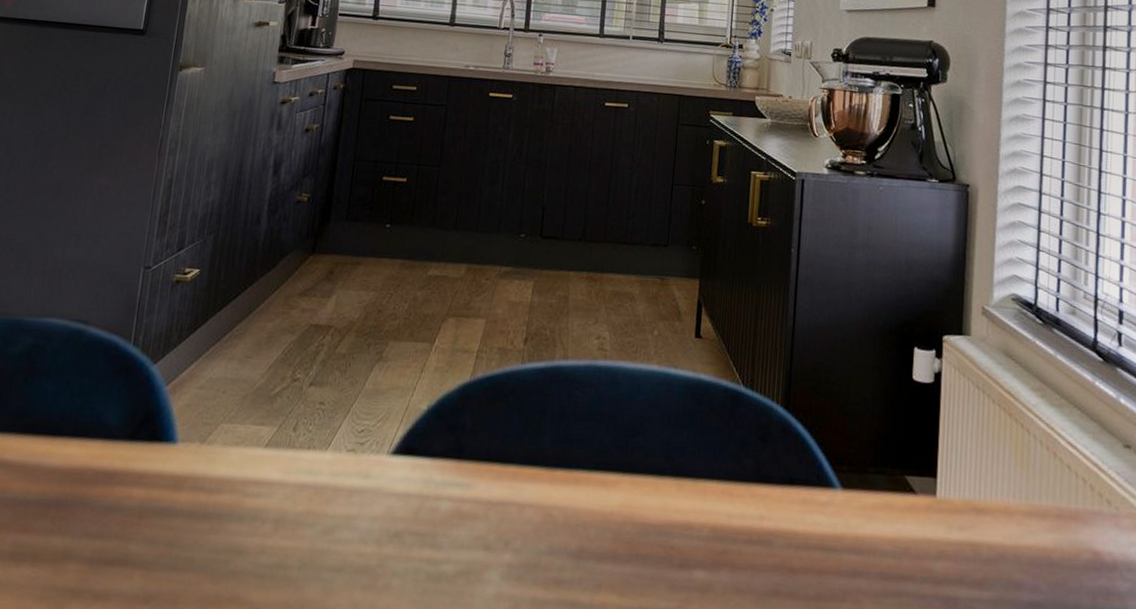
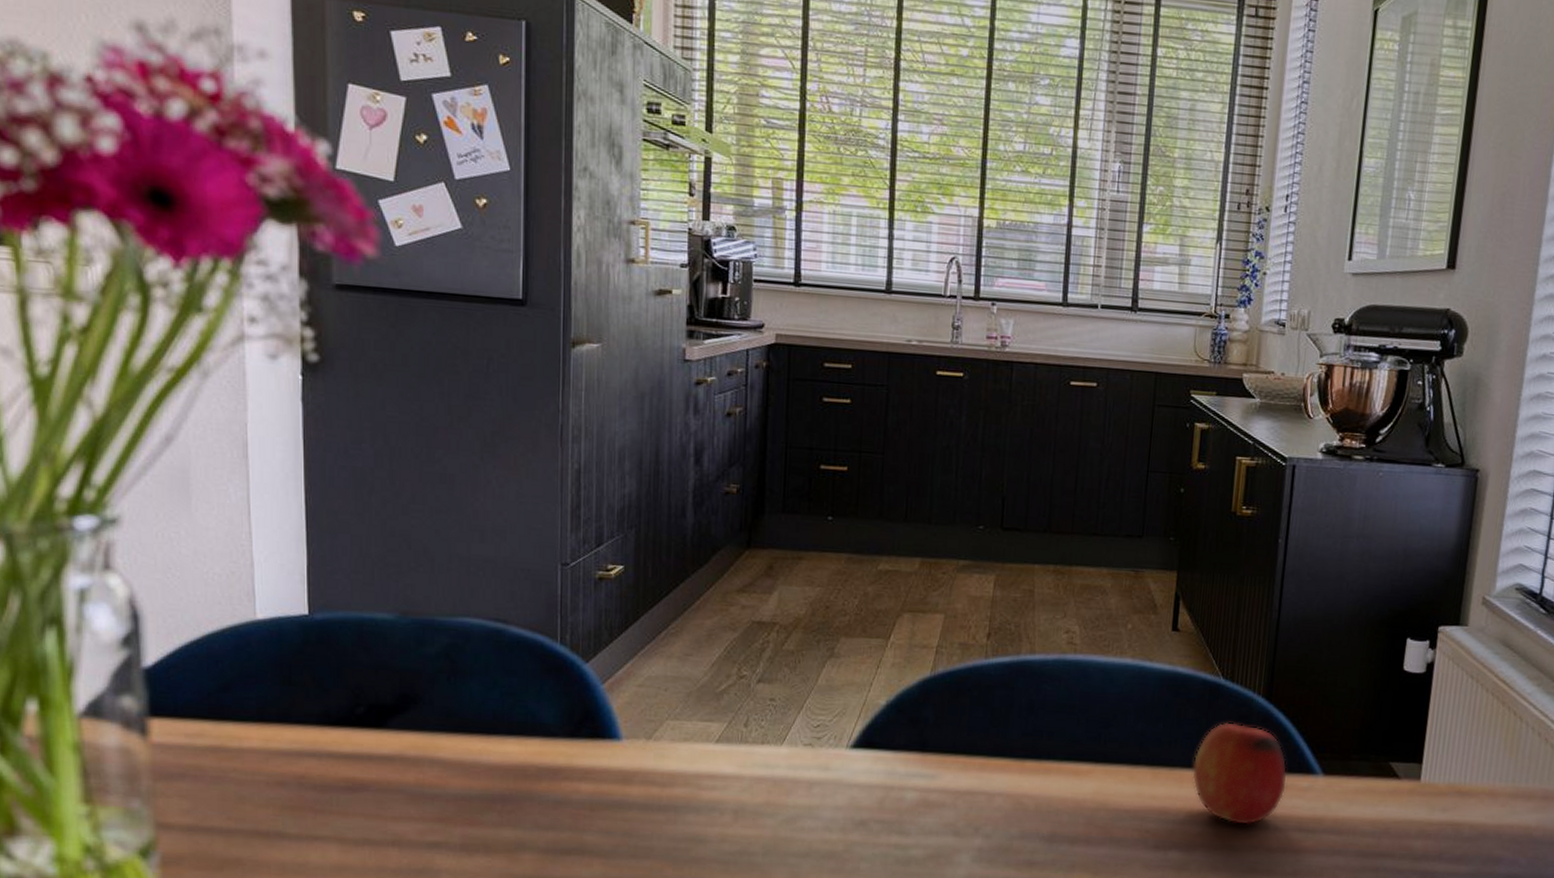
fruit: none [715,432,807,543] -> present [1192,722,1288,825]

